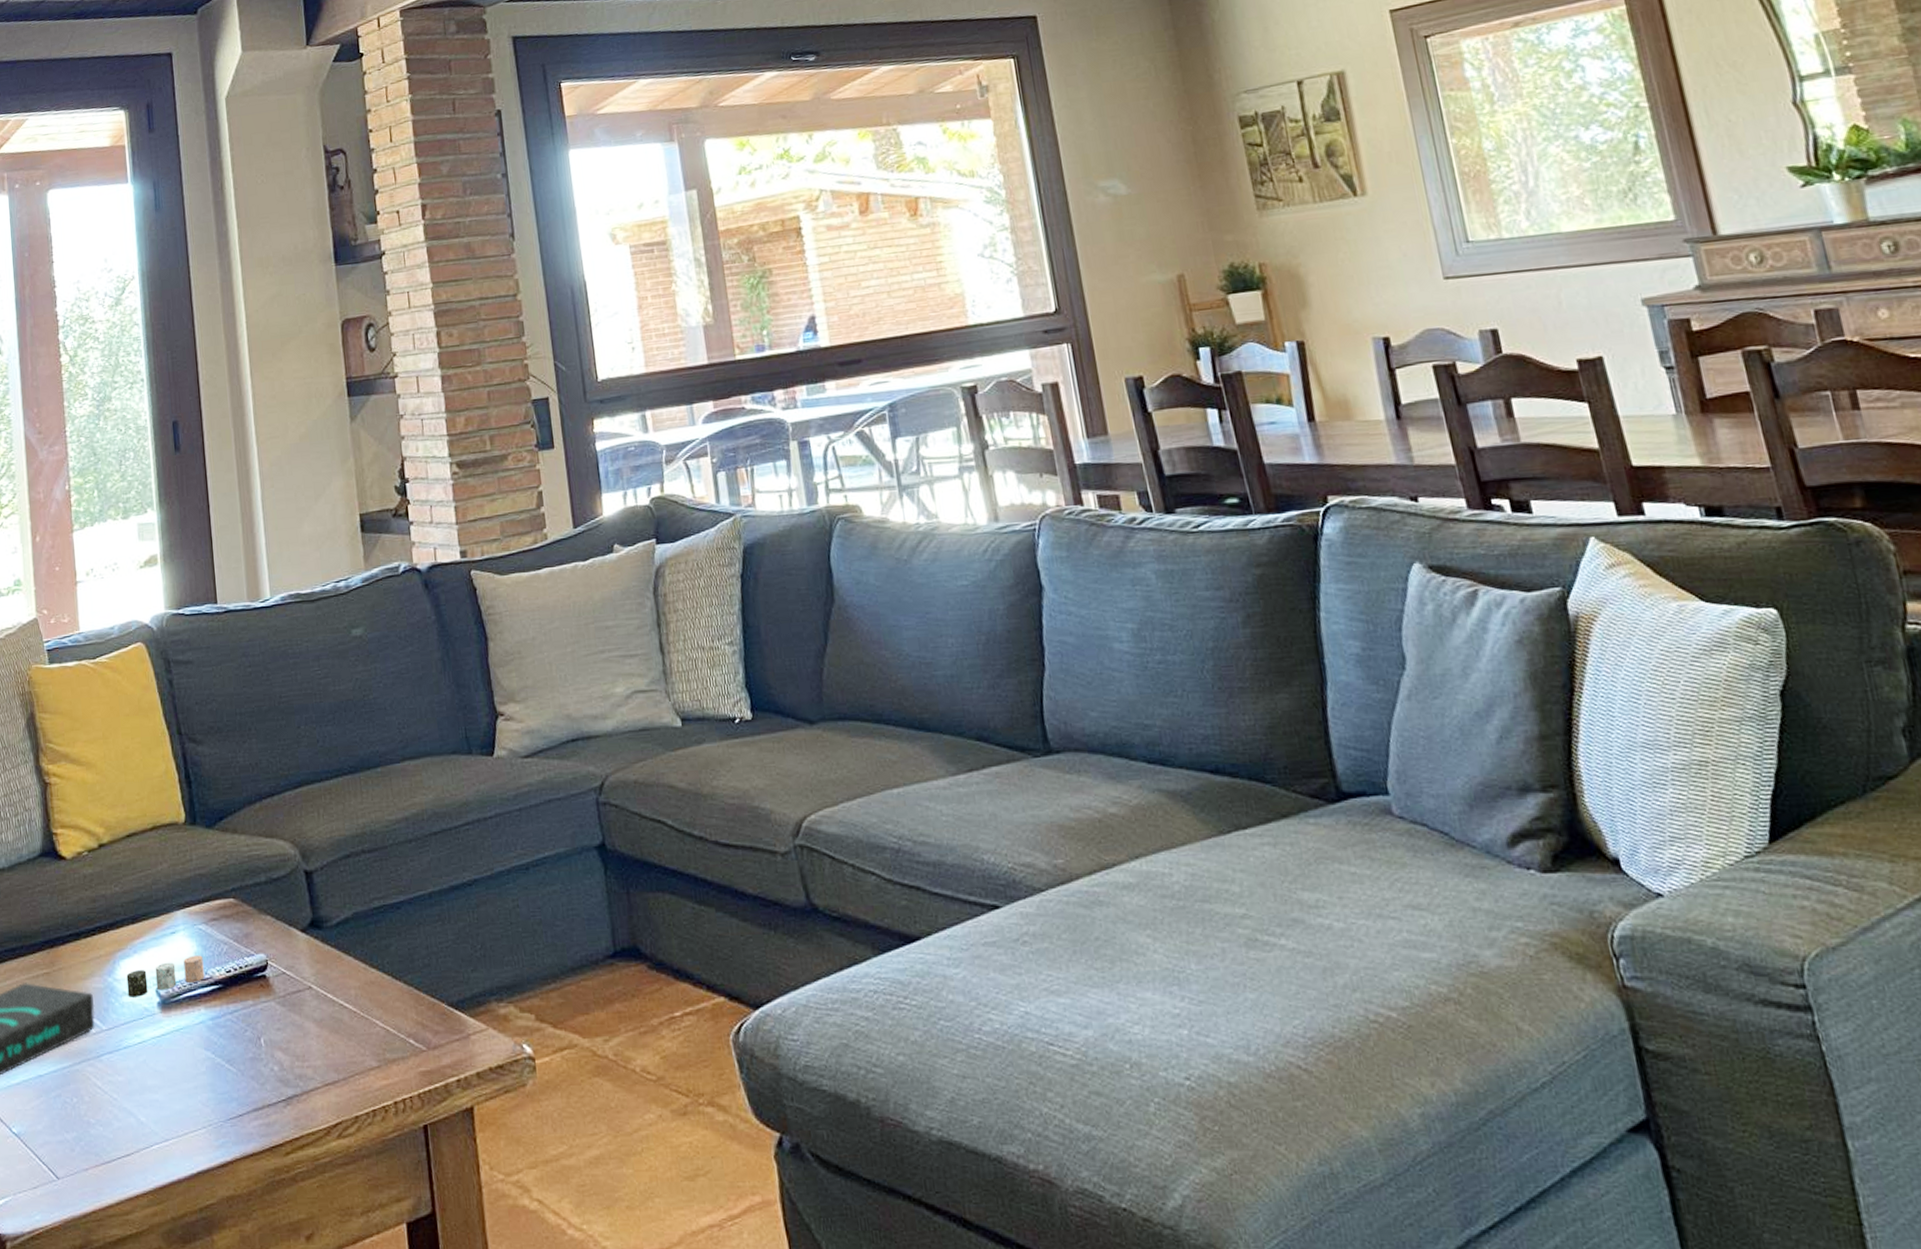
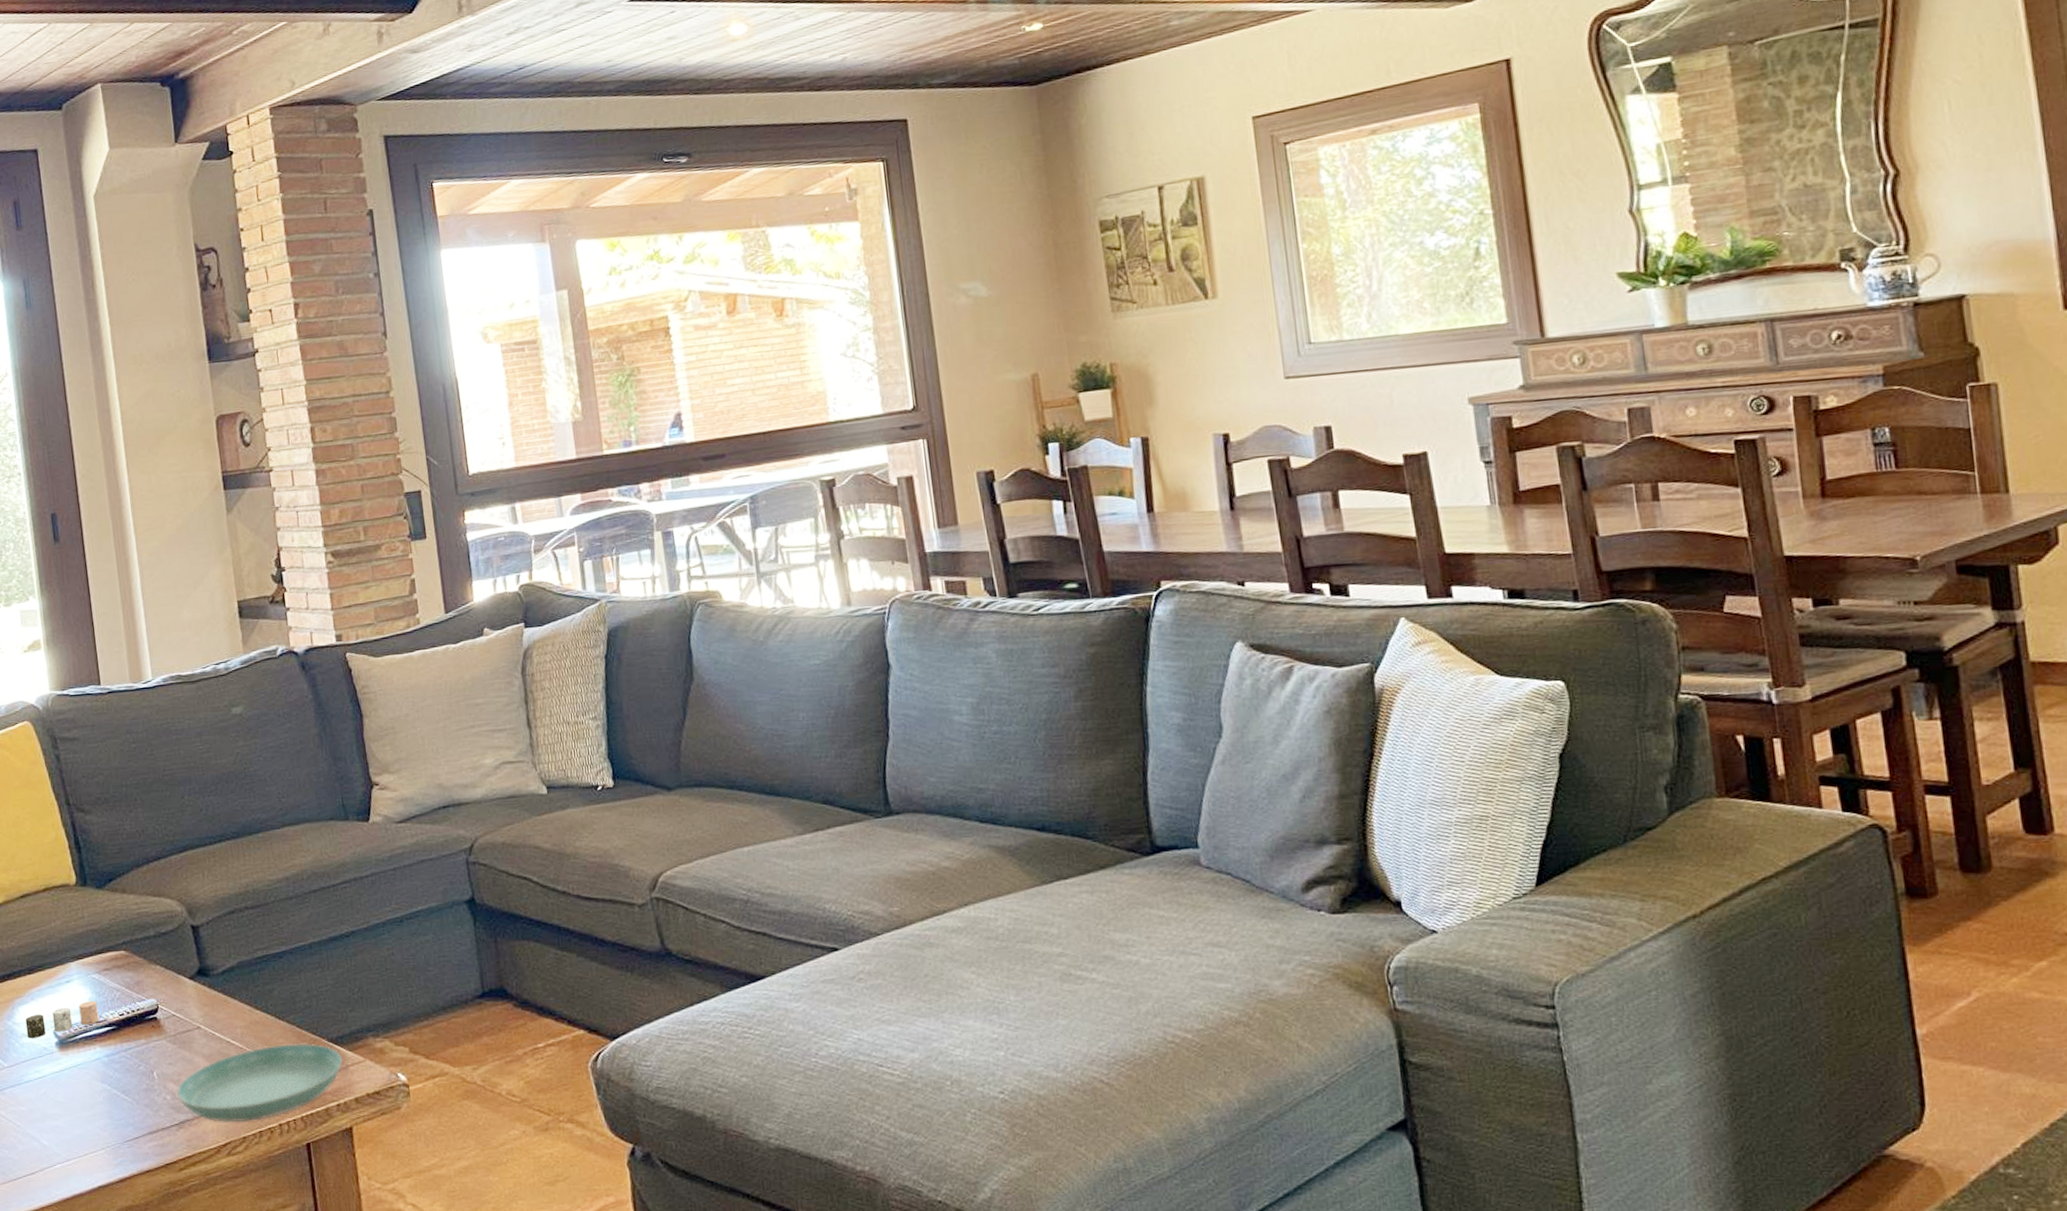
saucer: none [284,1008,463,1100] -> present [176,1043,343,1123]

